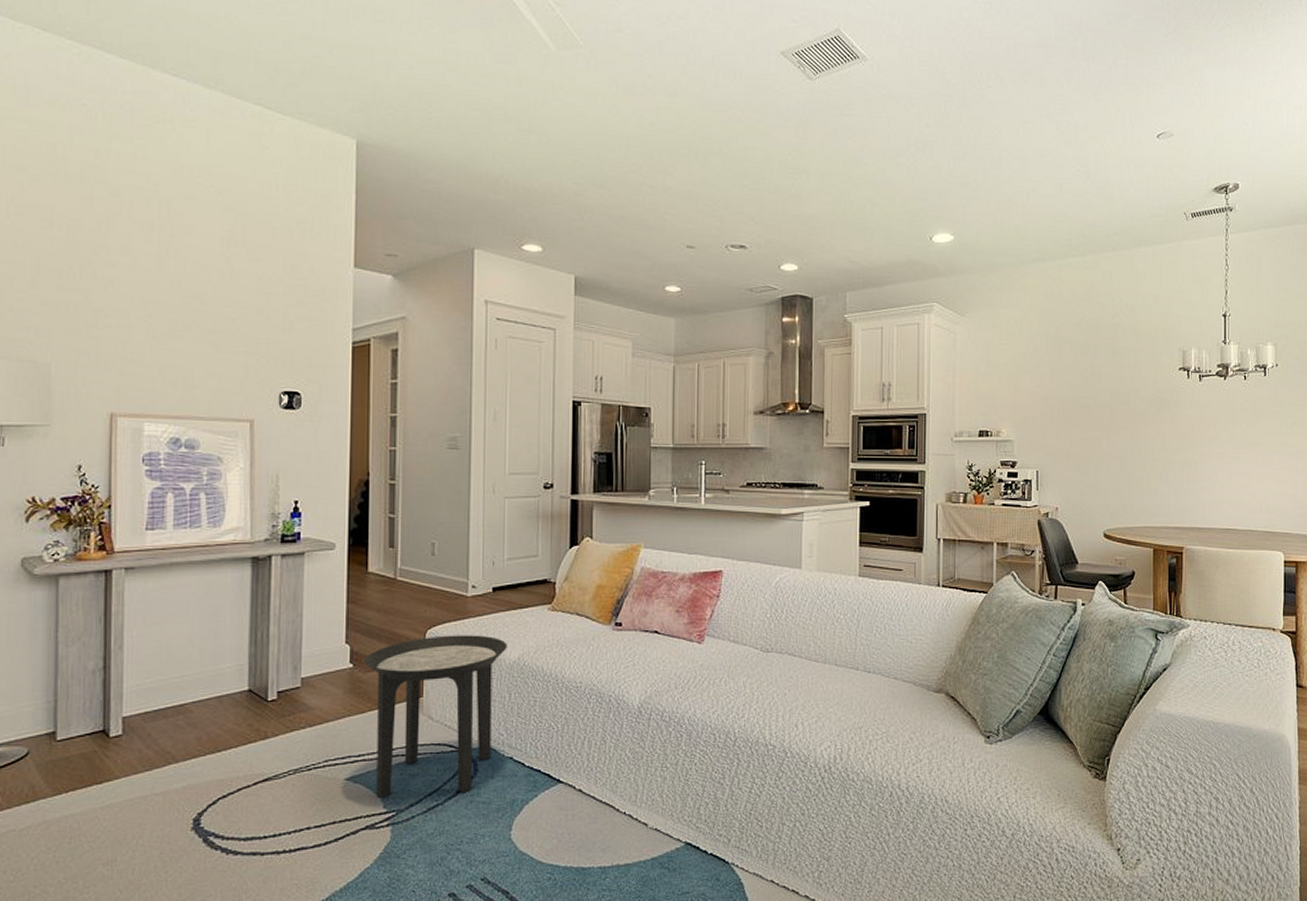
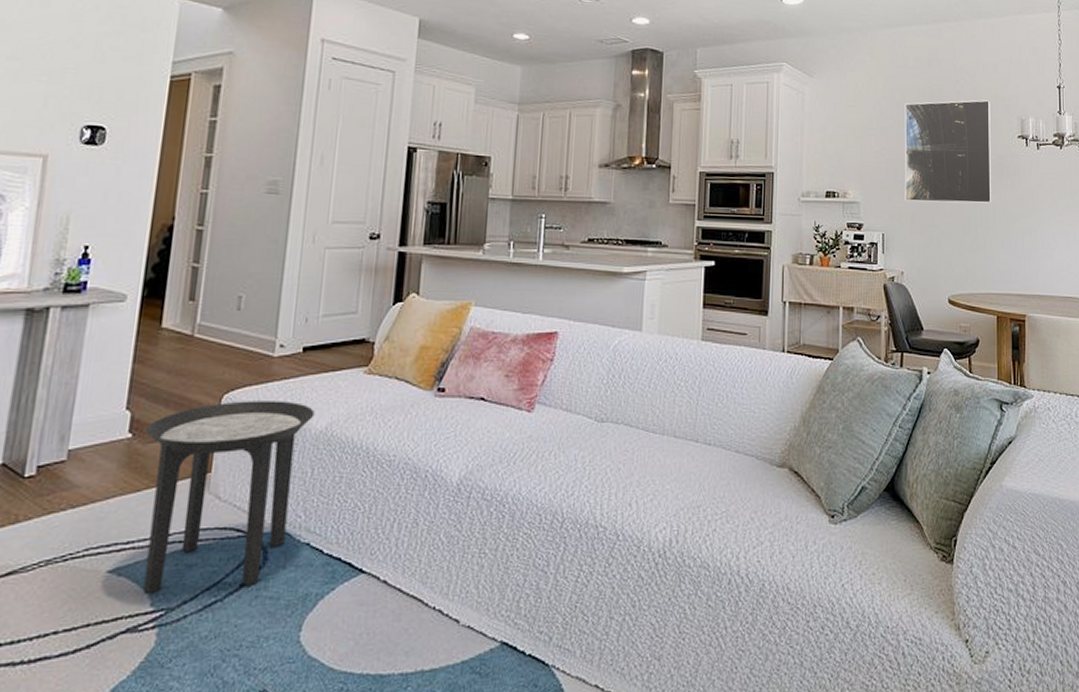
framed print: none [1059,332,1151,438] -> present [904,100,992,203]

